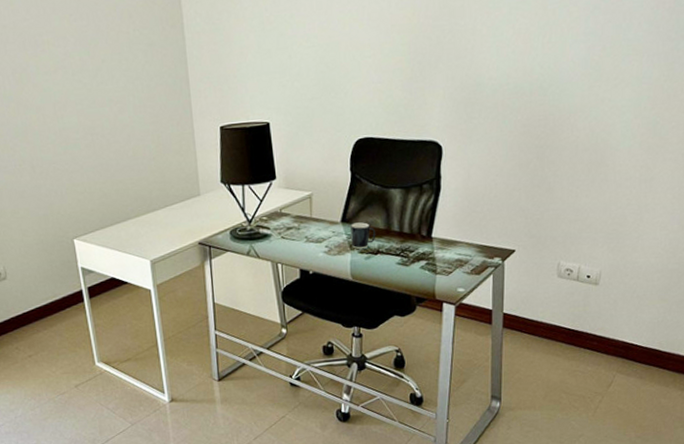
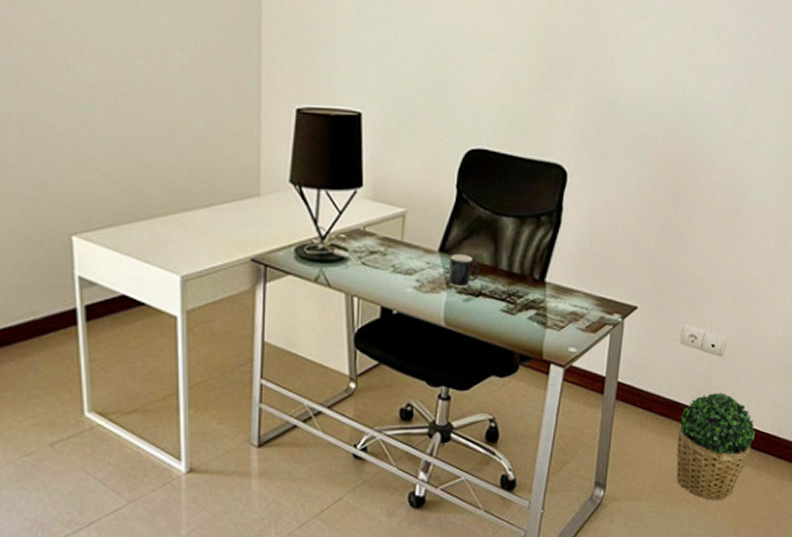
potted plant: none [562,315,636,407] -> present [676,393,755,501]

